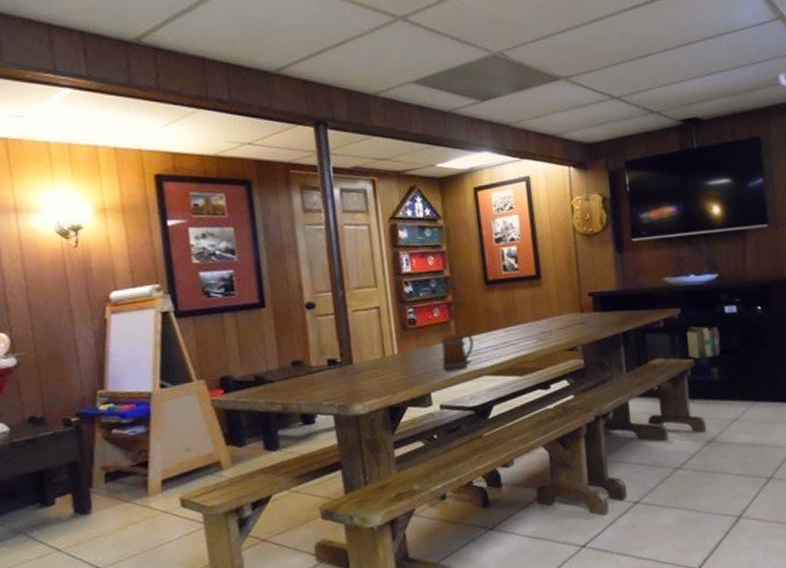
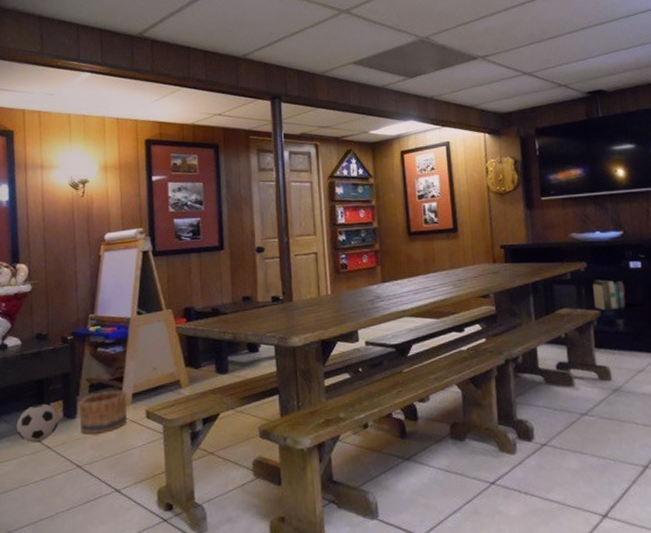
soccer ball: none [12,499,70,546] -> present [16,403,60,443]
basket: none [92,477,157,531] -> present [78,389,127,435]
beer mug: present [441,332,474,373] -> none [368,277,396,313]

